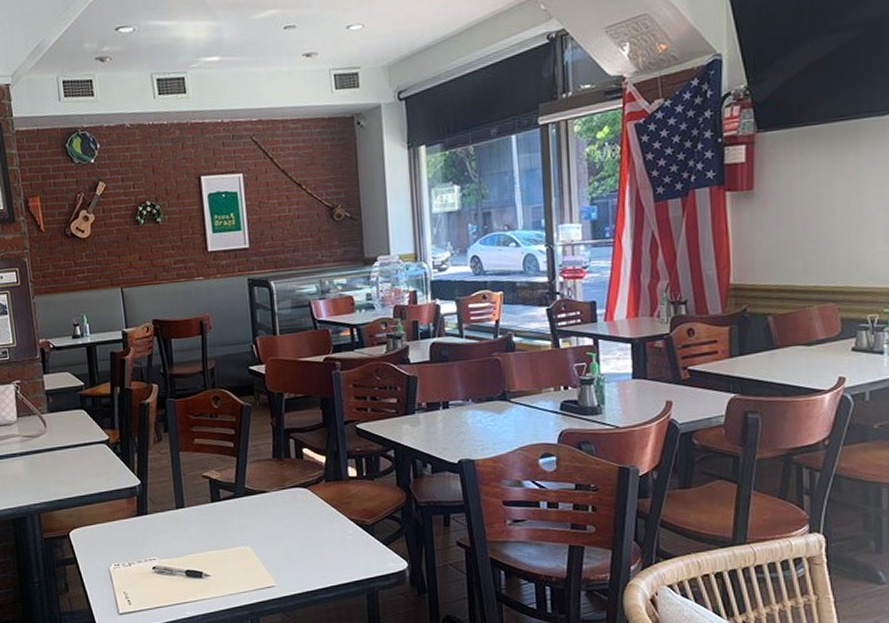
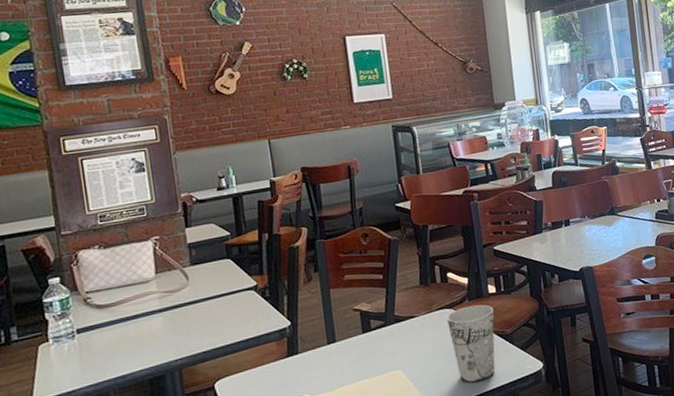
cup: none [301,487,354,572] -> present [447,304,496,383]

